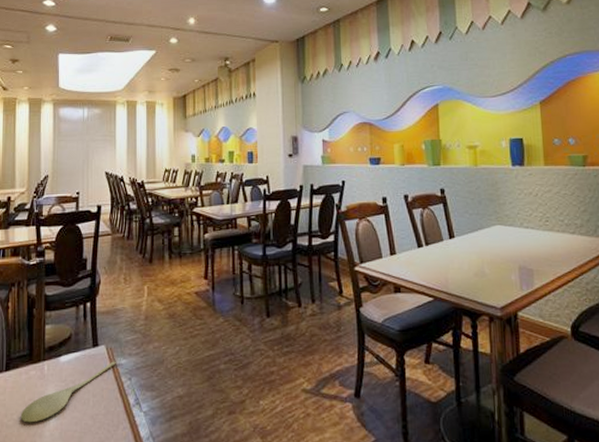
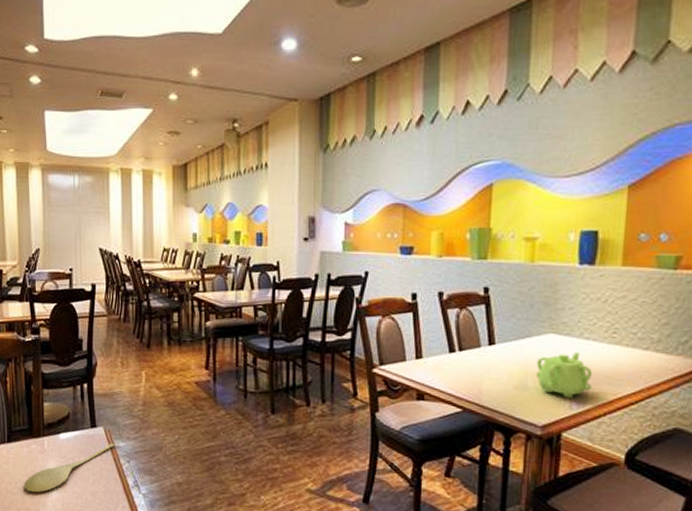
teapot: none [489,239,537,280] -> present [535,351,593,398]

